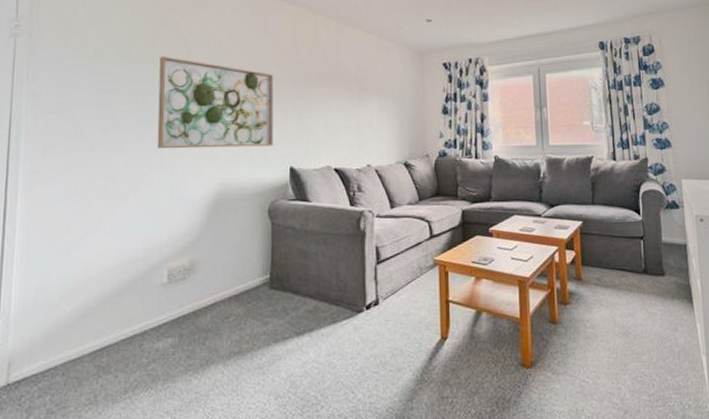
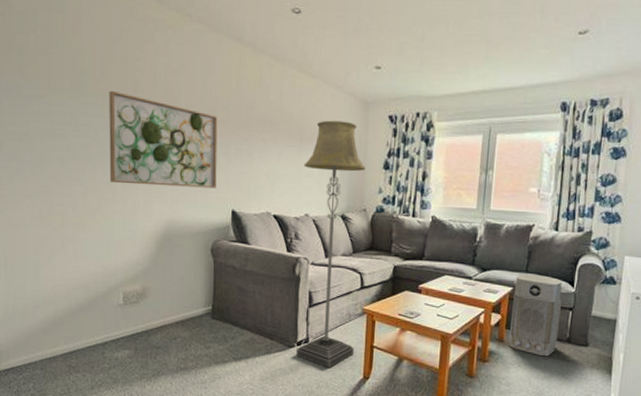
floor lamp: none [363,71,428,332] -> present [296,120,366,369]
air purifier: none [584,206,634,292] -> present [509,274,562,357]

